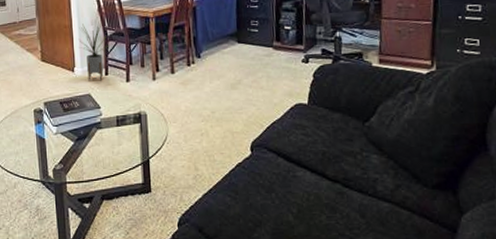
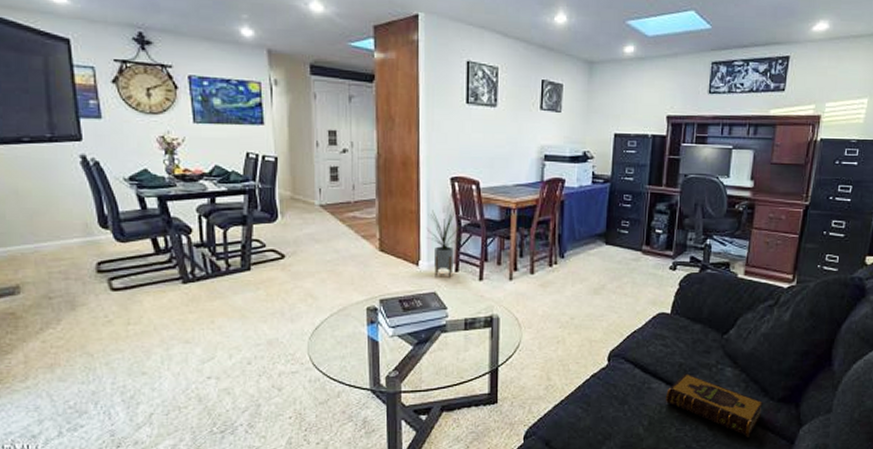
hardback book: none [311,161,417,226] -> present [665,373,764,437]

